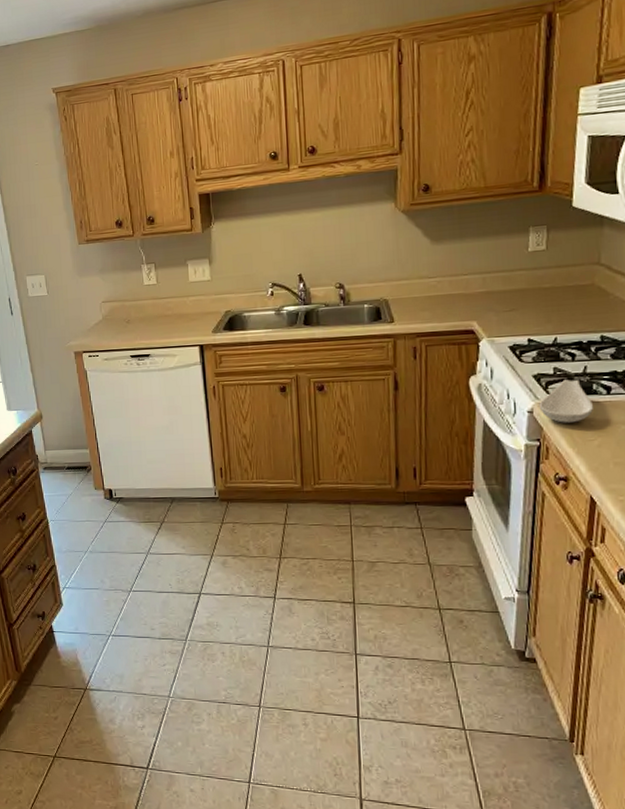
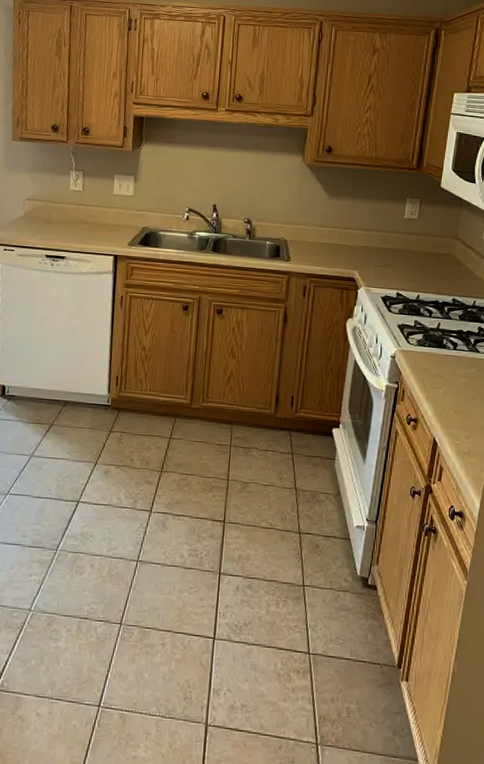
spoon rest: present [539,379,594,423] -> none [400,333,443,371]

